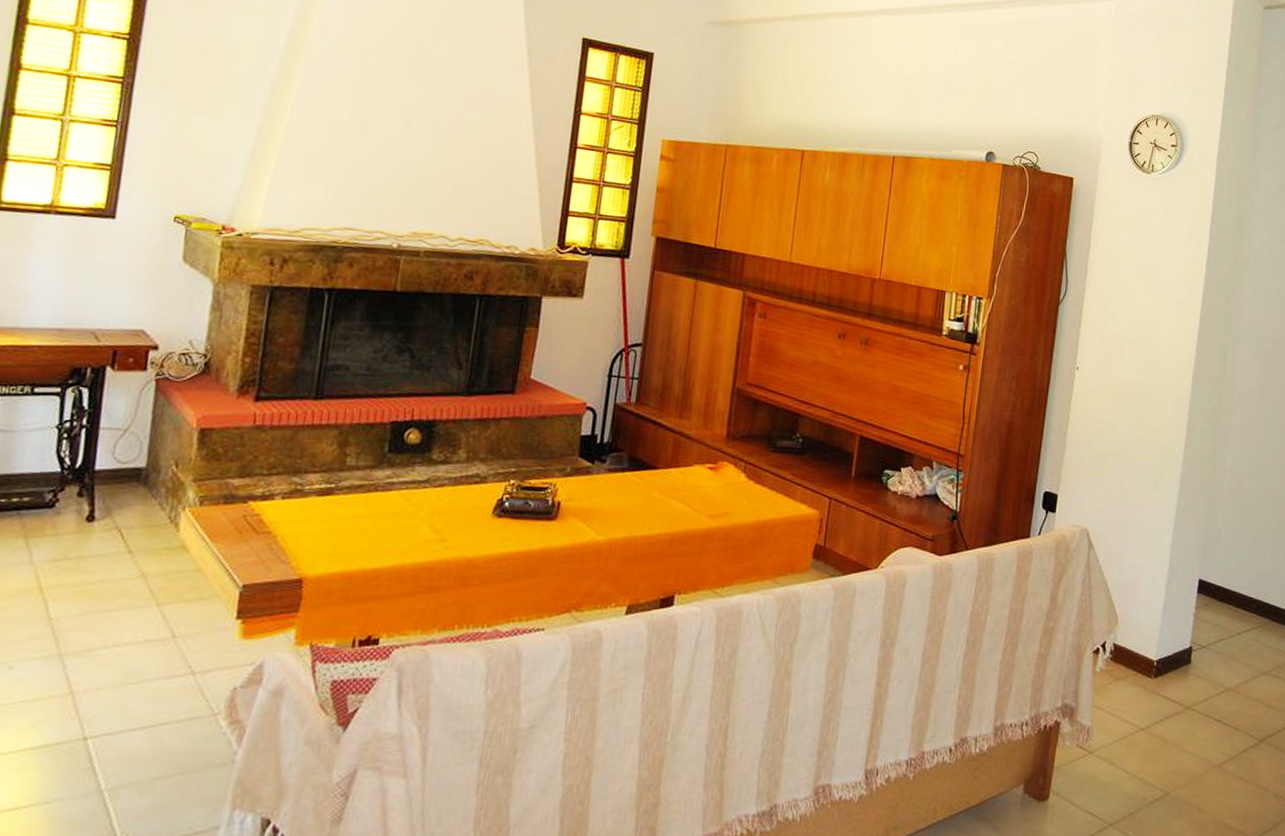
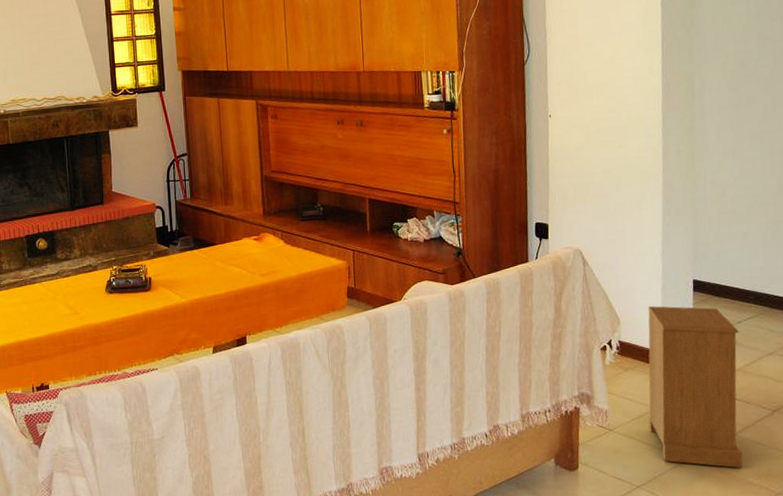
nightstand: none [1131,606,1237,806] -> present [648,306,743,468]

